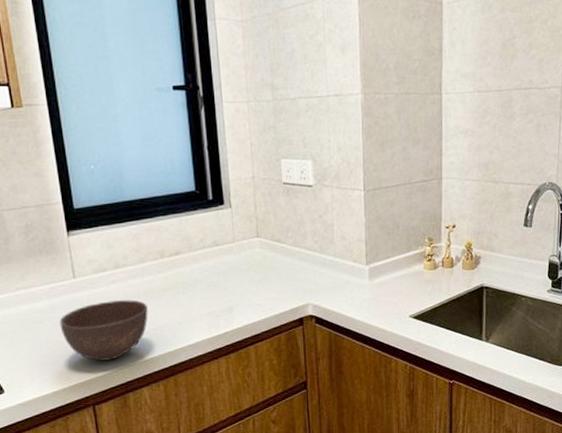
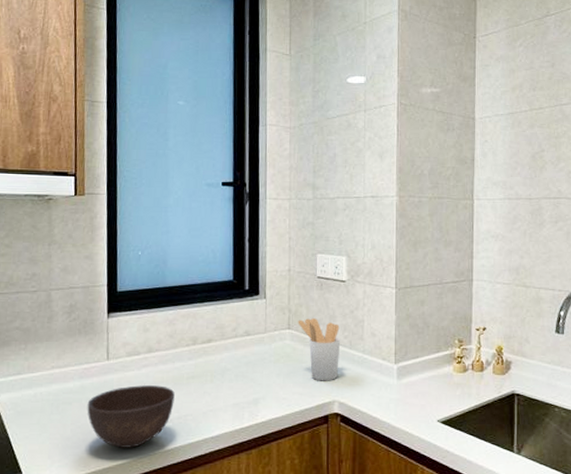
utensil holder: none [266,225,311,286] -> present [298,318,341,381]

